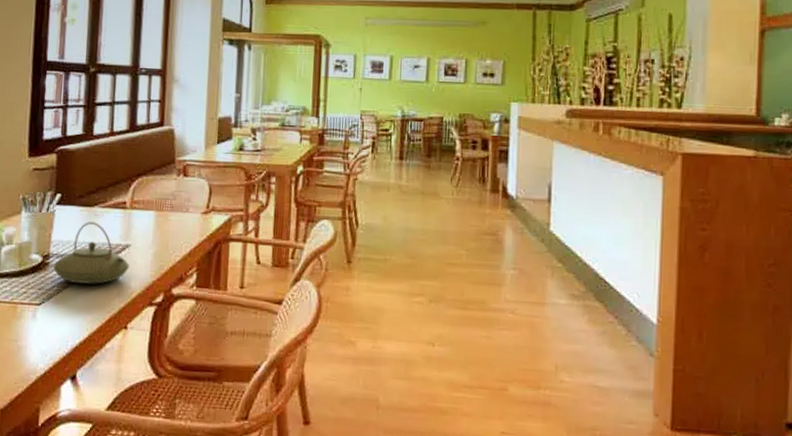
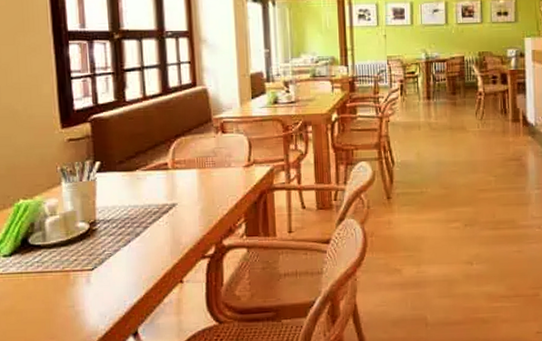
teapot: present [52,222,130,284] -> none [100,185,179,246]

